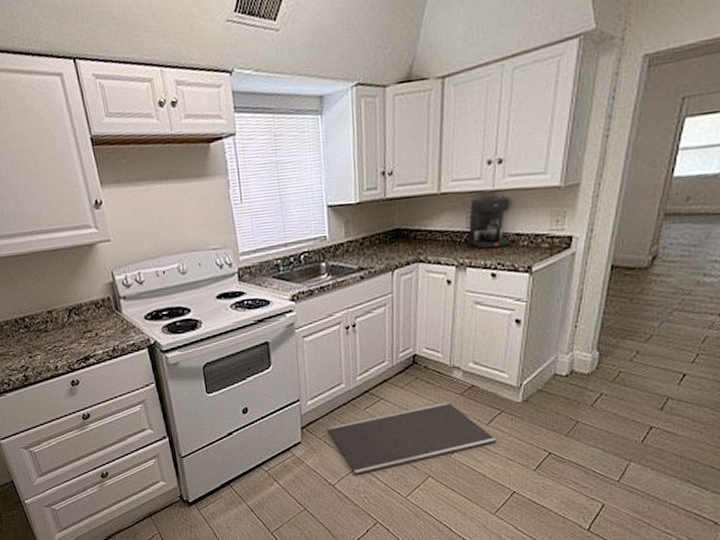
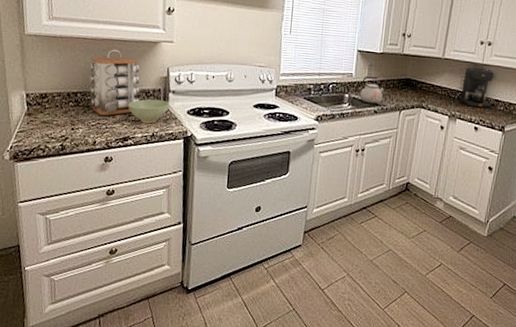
spice rack: none [27,261,90,338] -> present [88,49,140,116]
bowl: none [79,309,124,338] -> present [127,99,170,124]
door mat: present [327,402,496,476] -> none [326,227,464,284]
kettle: none [339,234,369,270] -> present [359,76,384,104]

